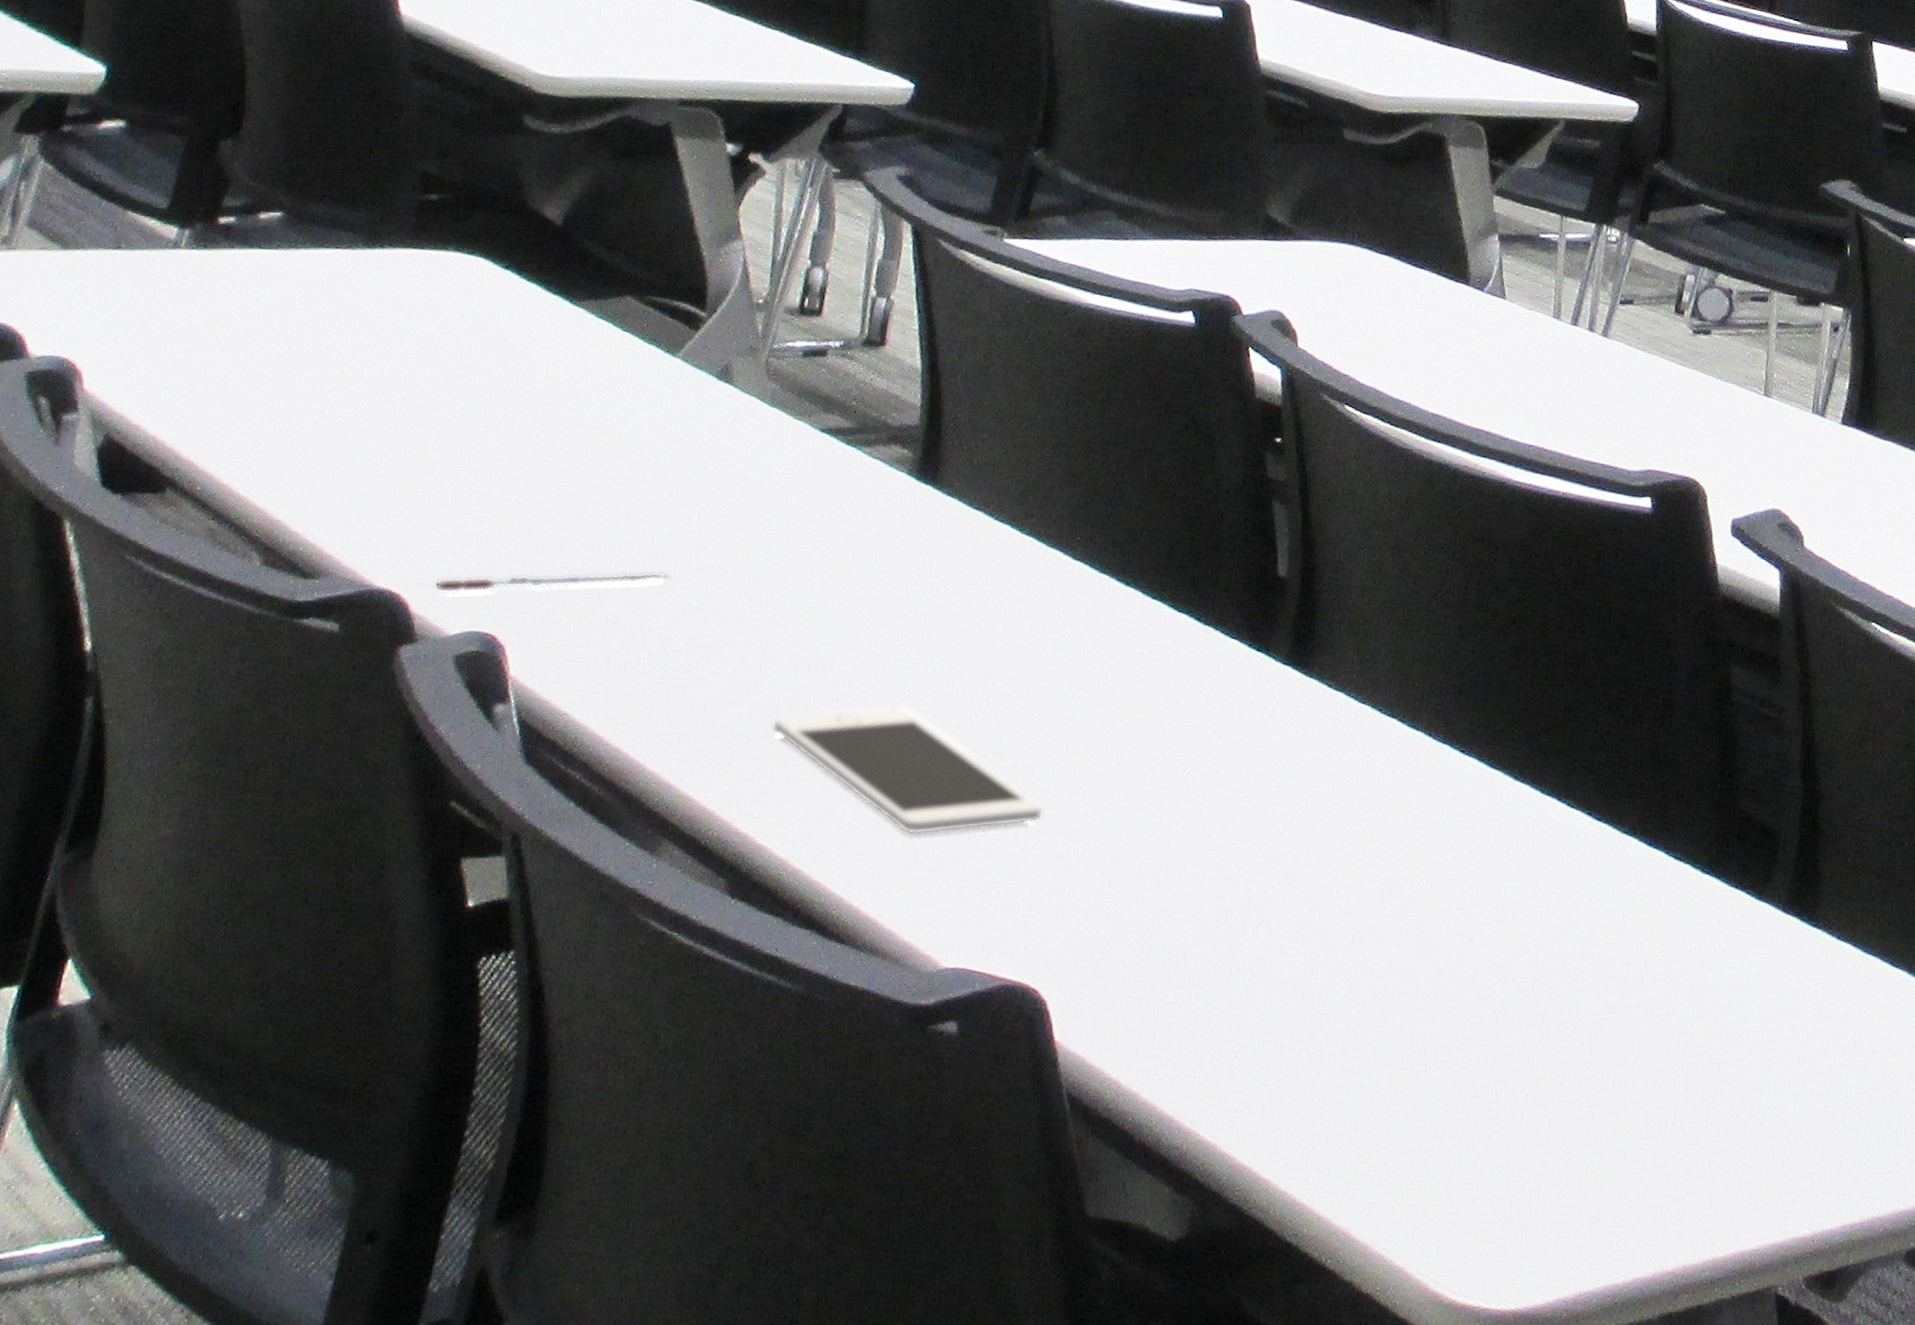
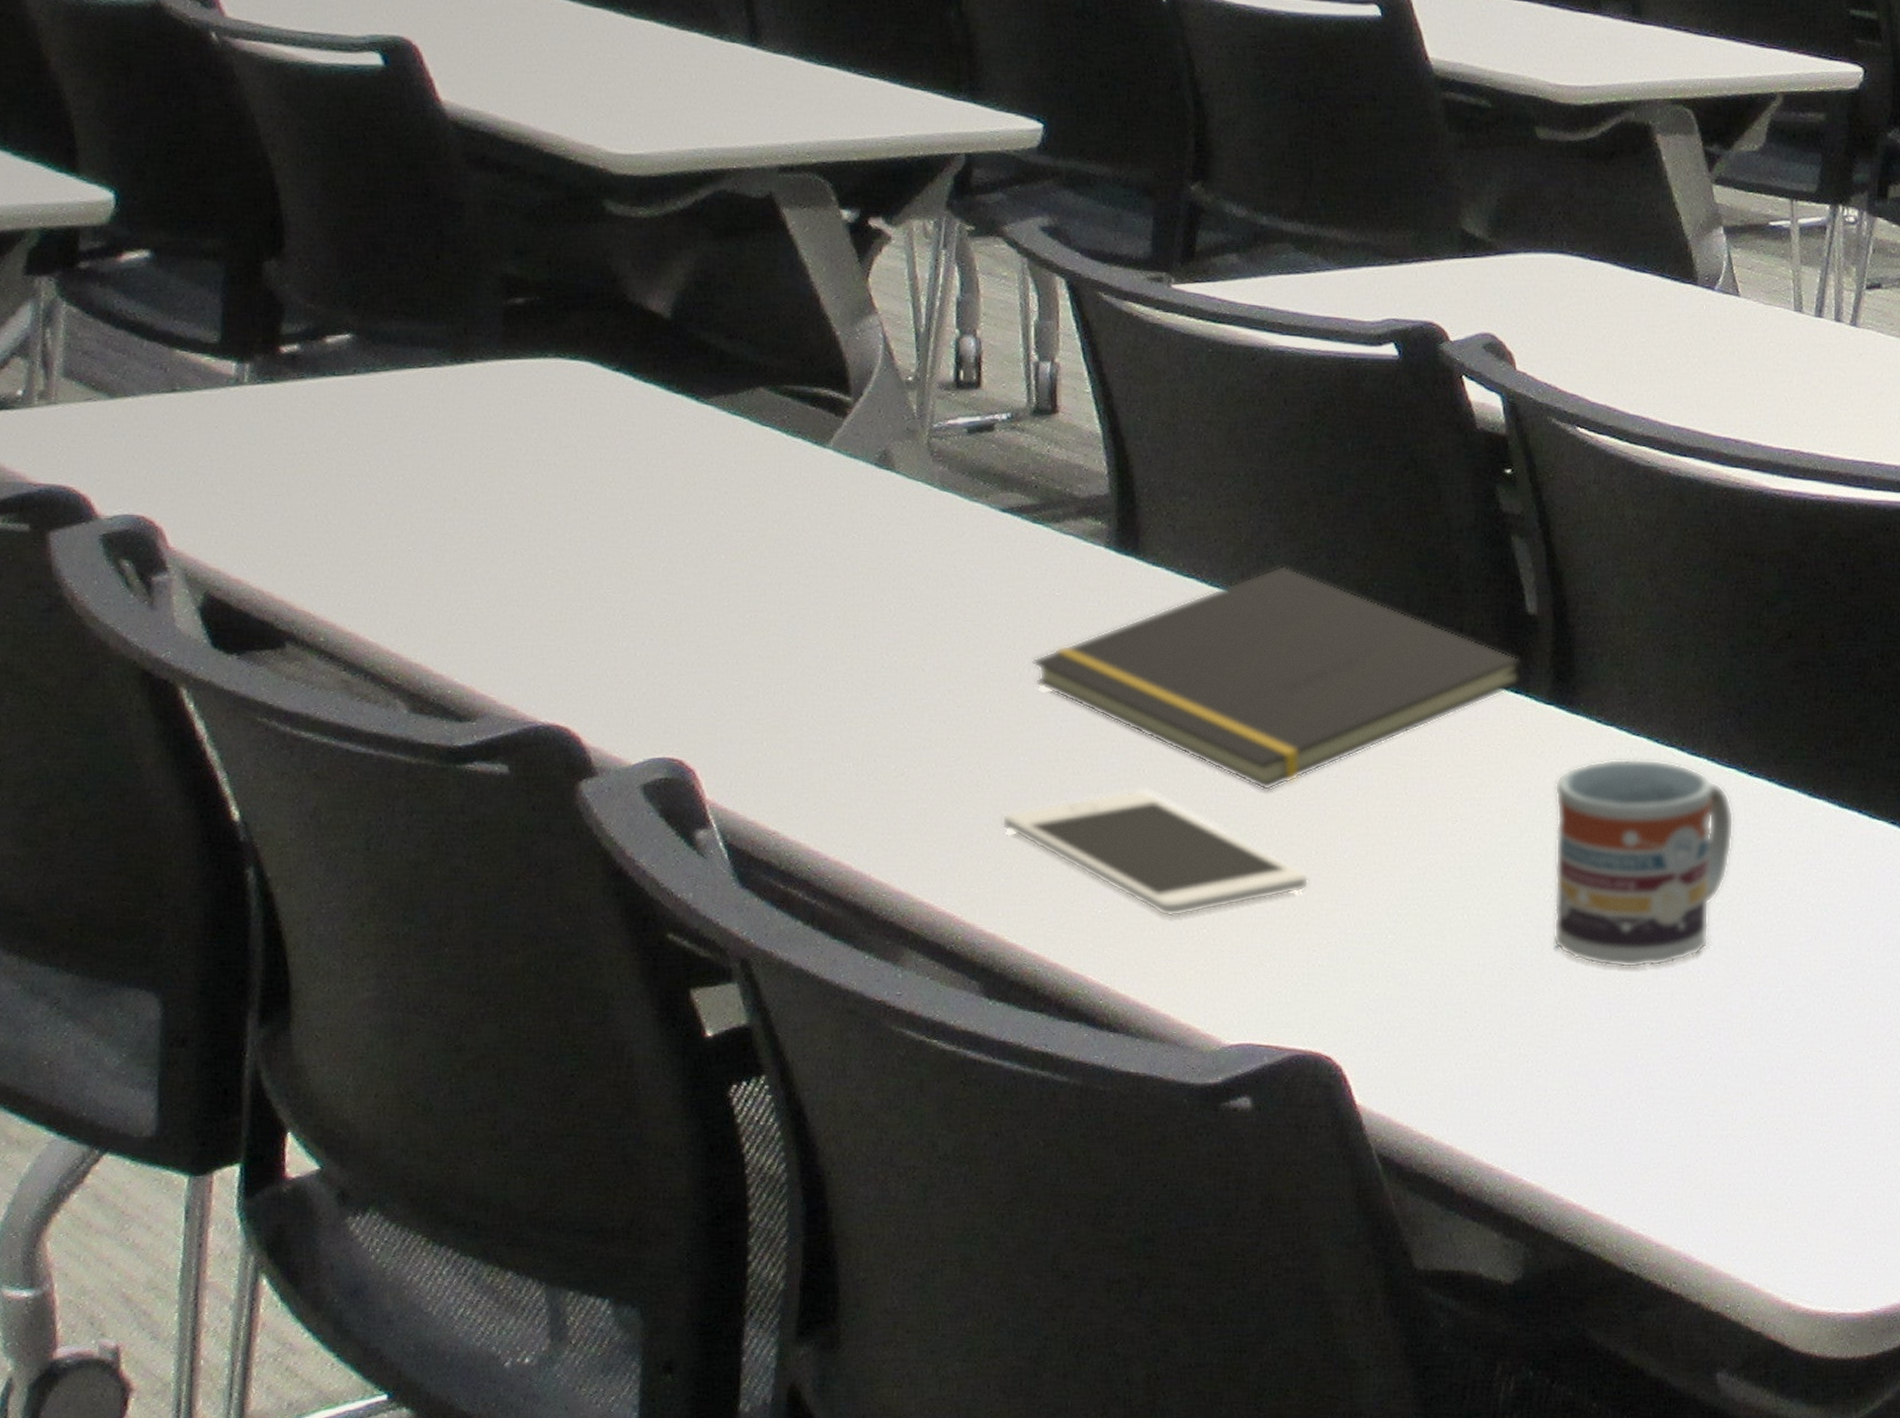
pen: present [434,572,670,594] -> none [605,677,863,722]
notepad: none [824,507,1269,721] -> present [1031,565,1526,791]
cup: none [1260,723,1443,933] -> present [1554,759,1734,968]

